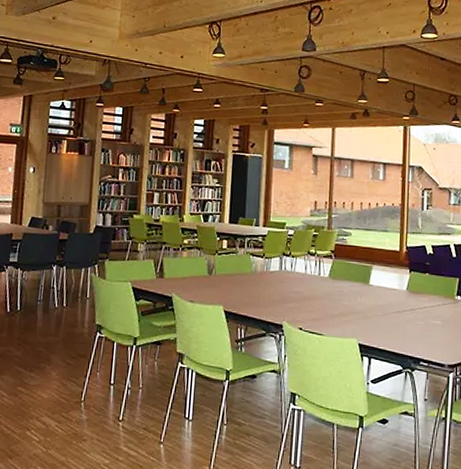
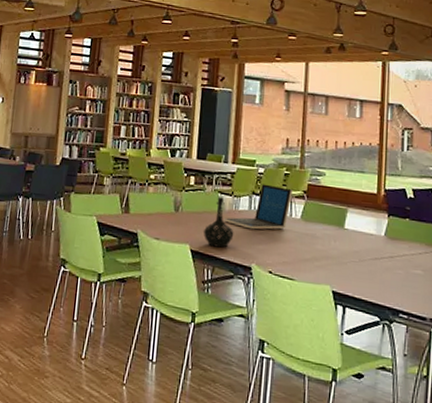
bottle: none [236,259,266,308] -> present [204,196,234,248]
laptop: none [256,245,321,289] -> present [224,184,293,230]

